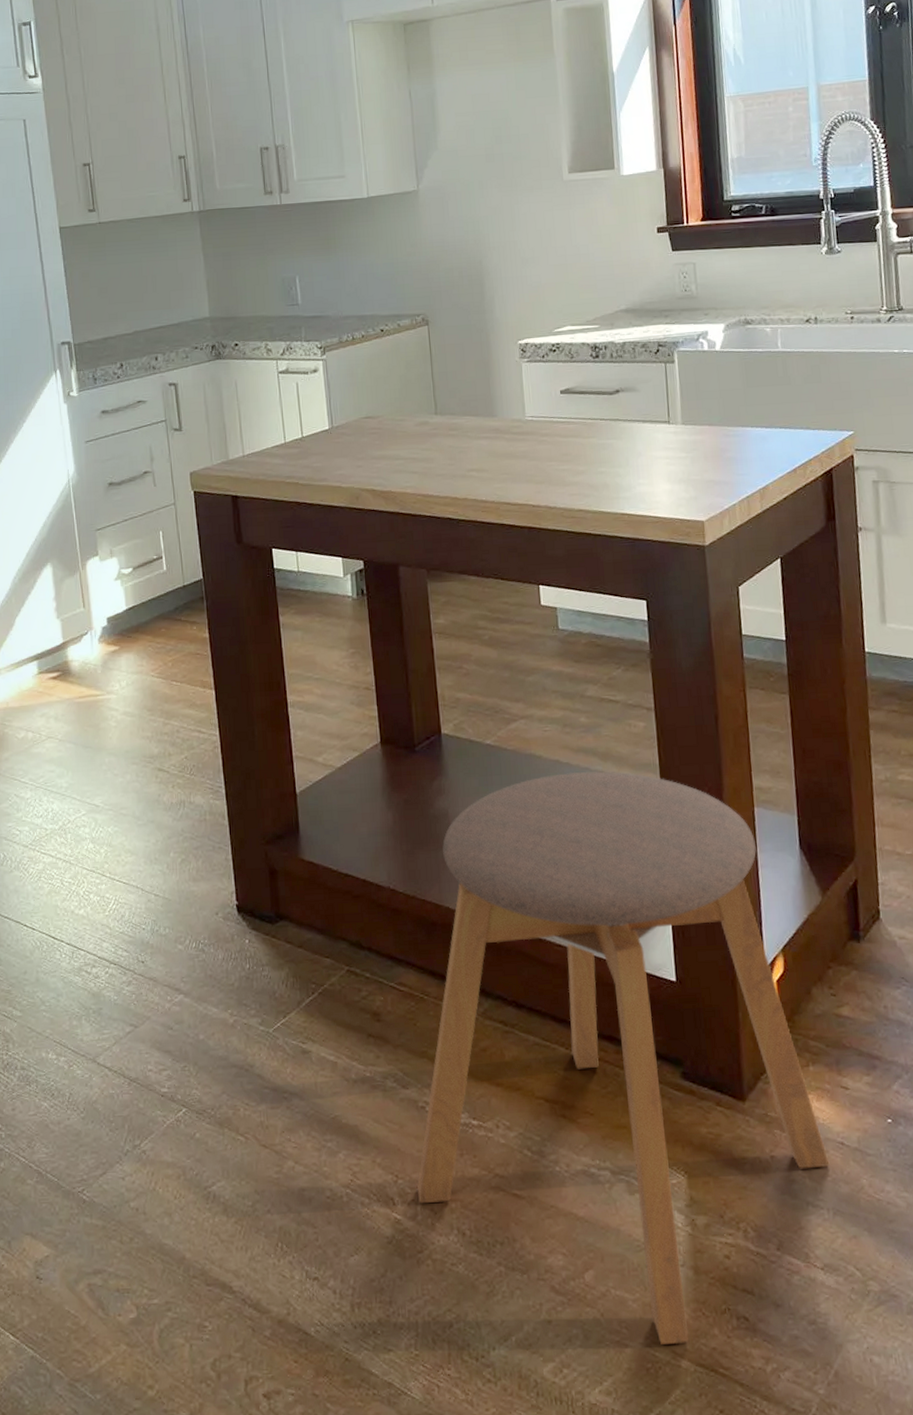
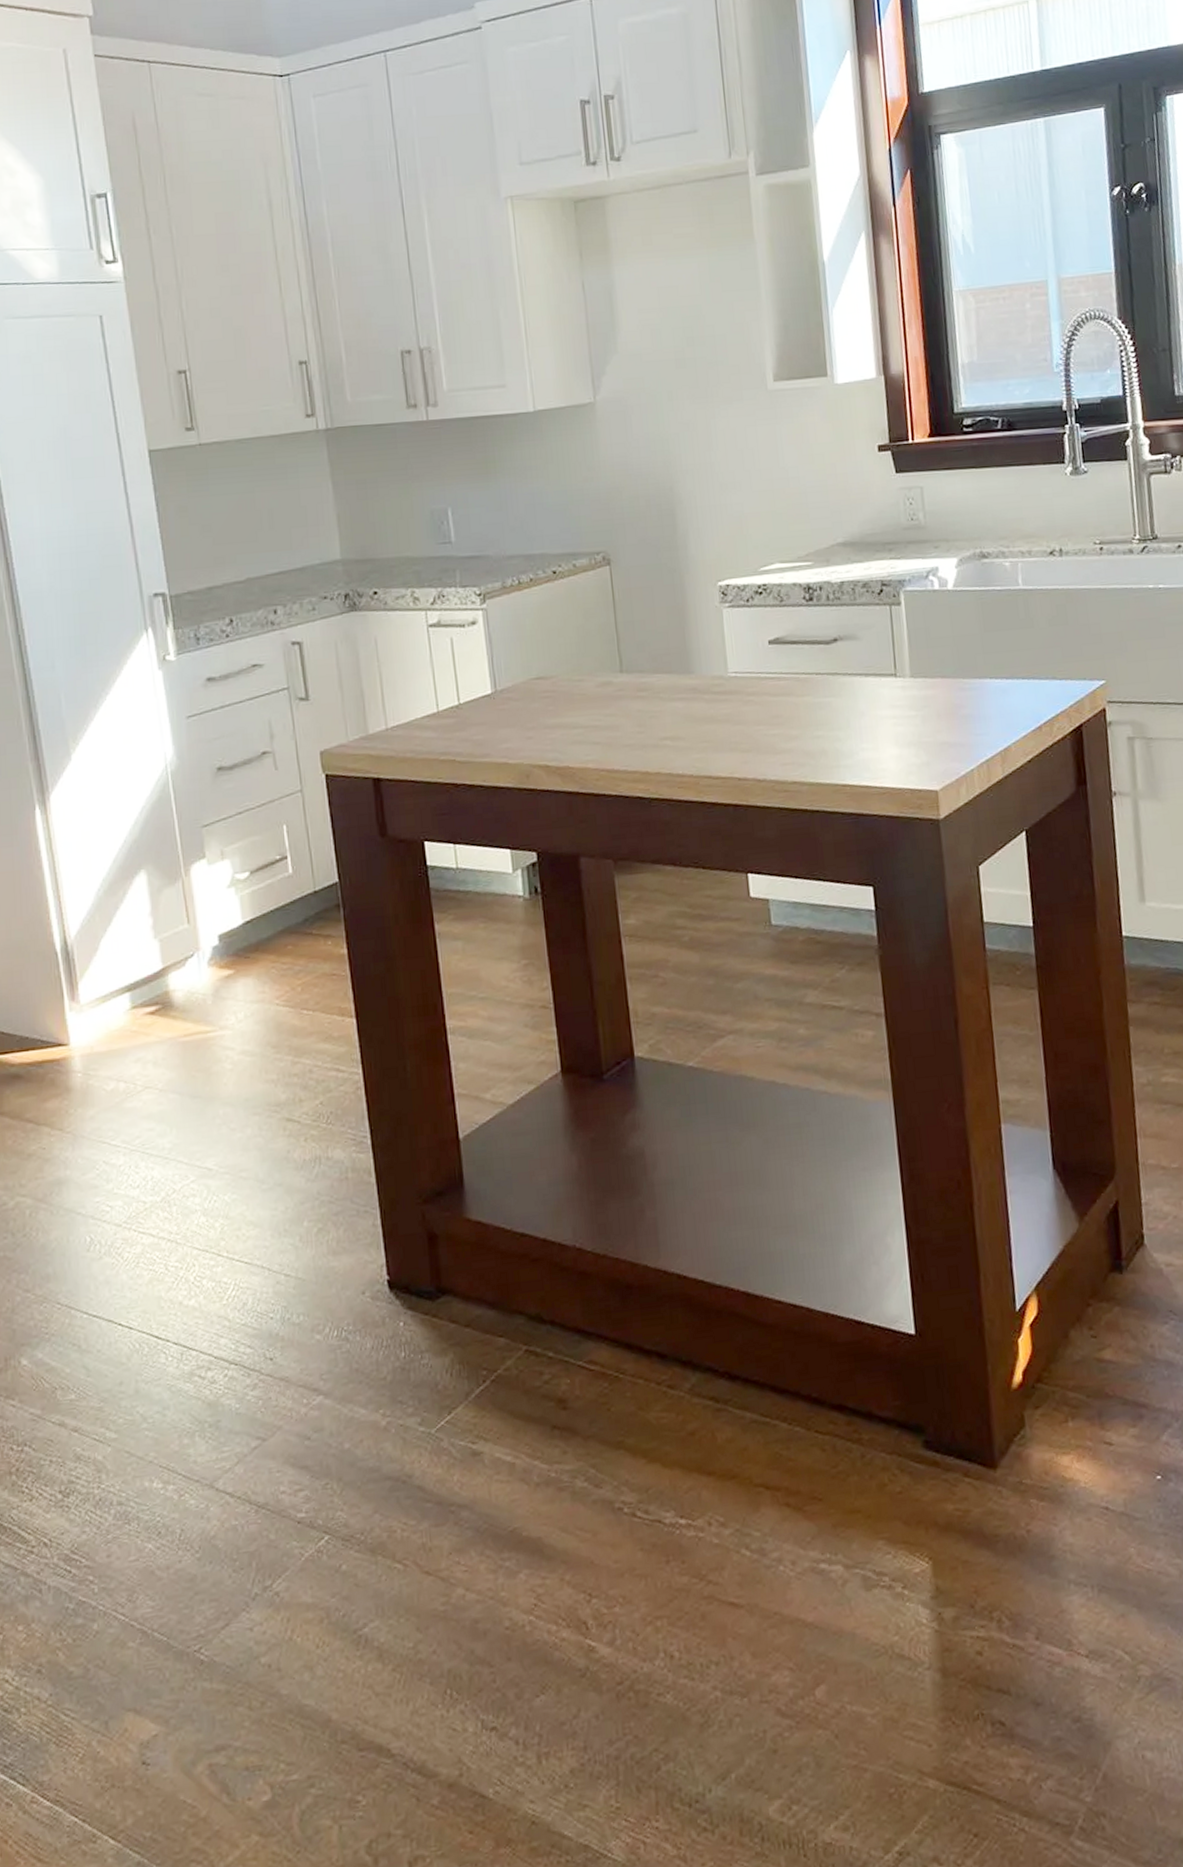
stool: present [416,771,830,1344] -> none [614,1091,1094,1764]

